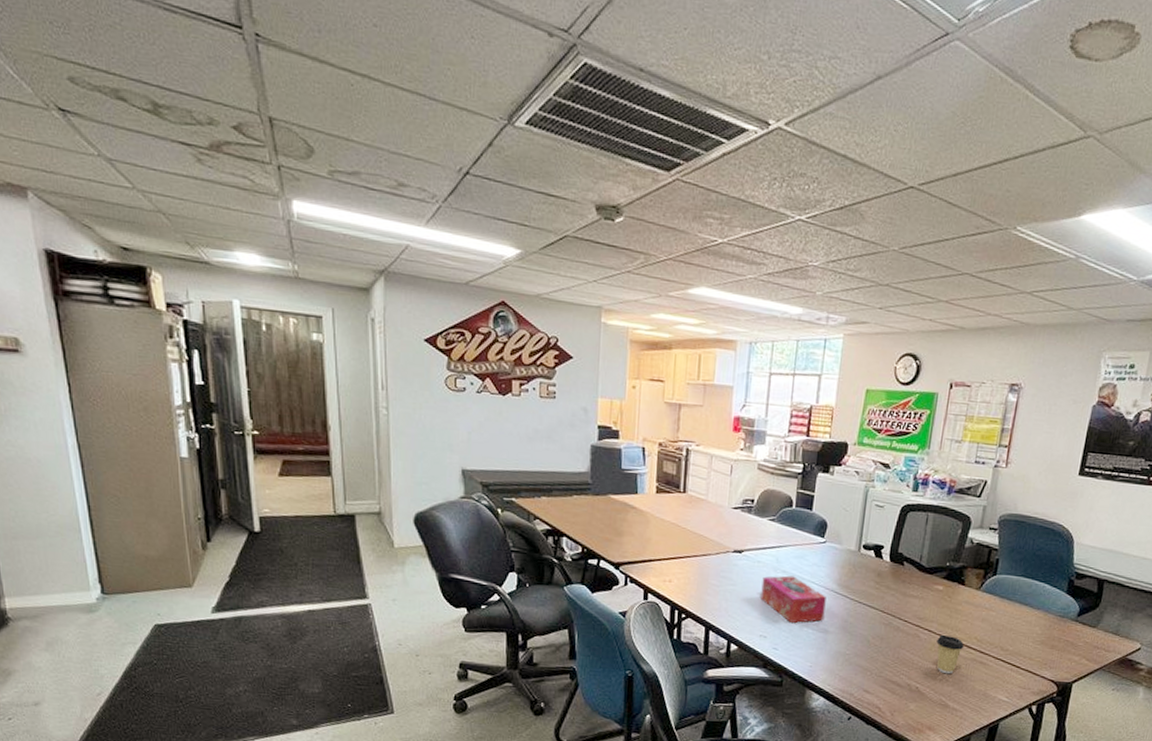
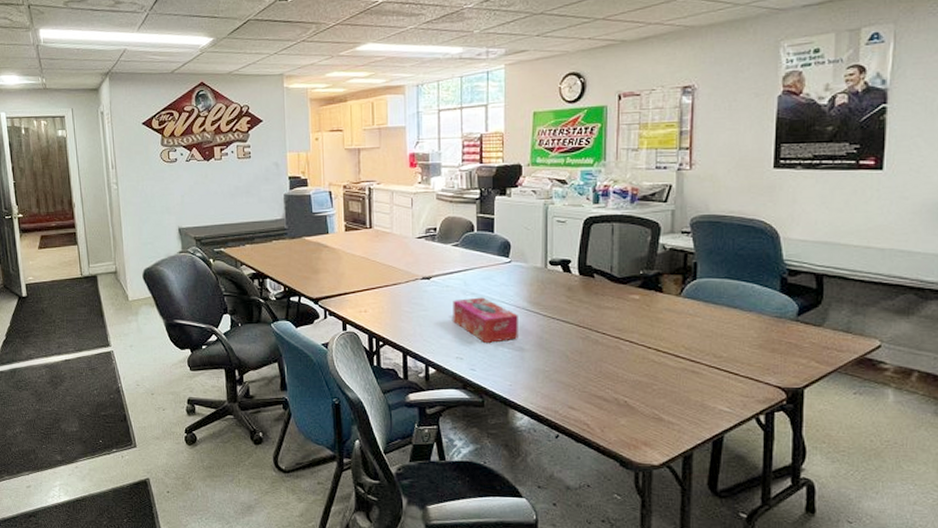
coffee cup: present [936,634,965,674] -> none [640,344,672,386]

